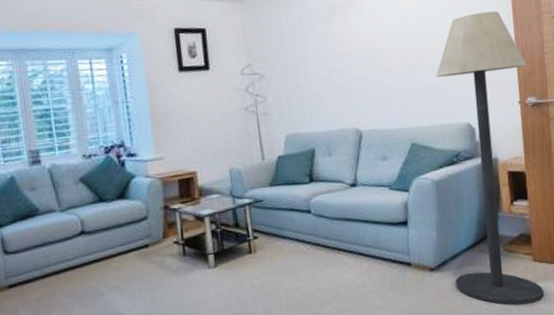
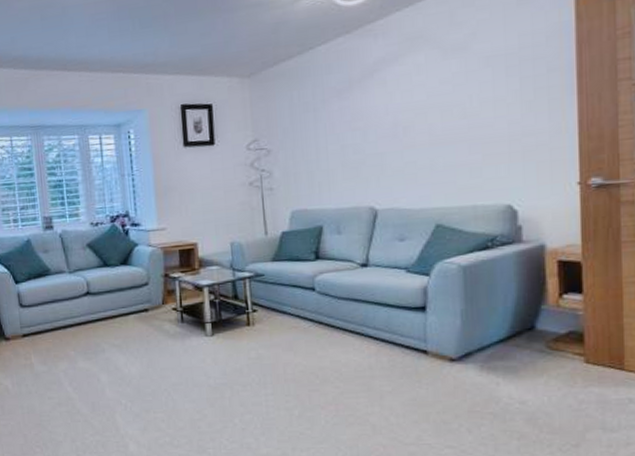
floor lamp: present [436,10,545,305] -> none [472,78,598,410]

